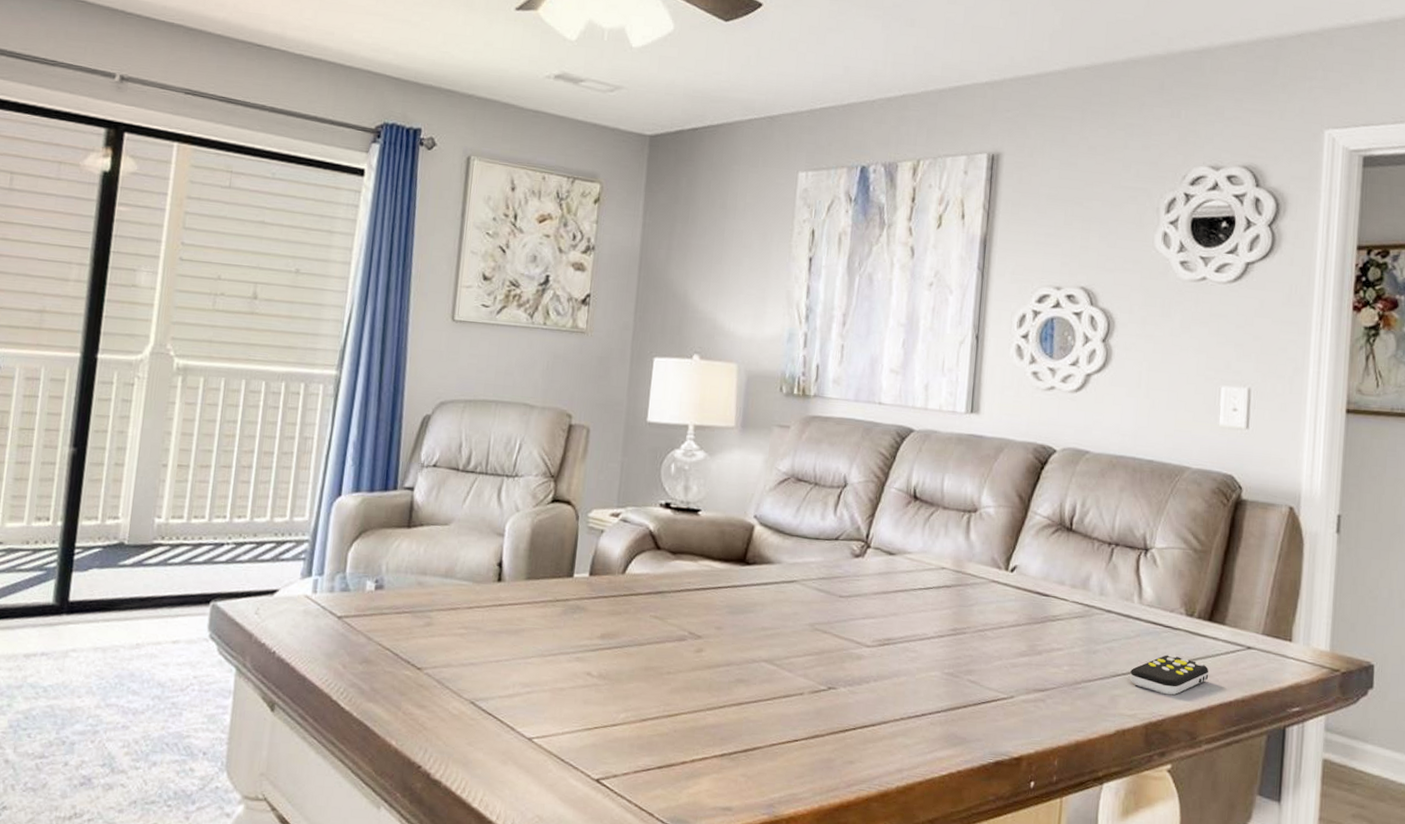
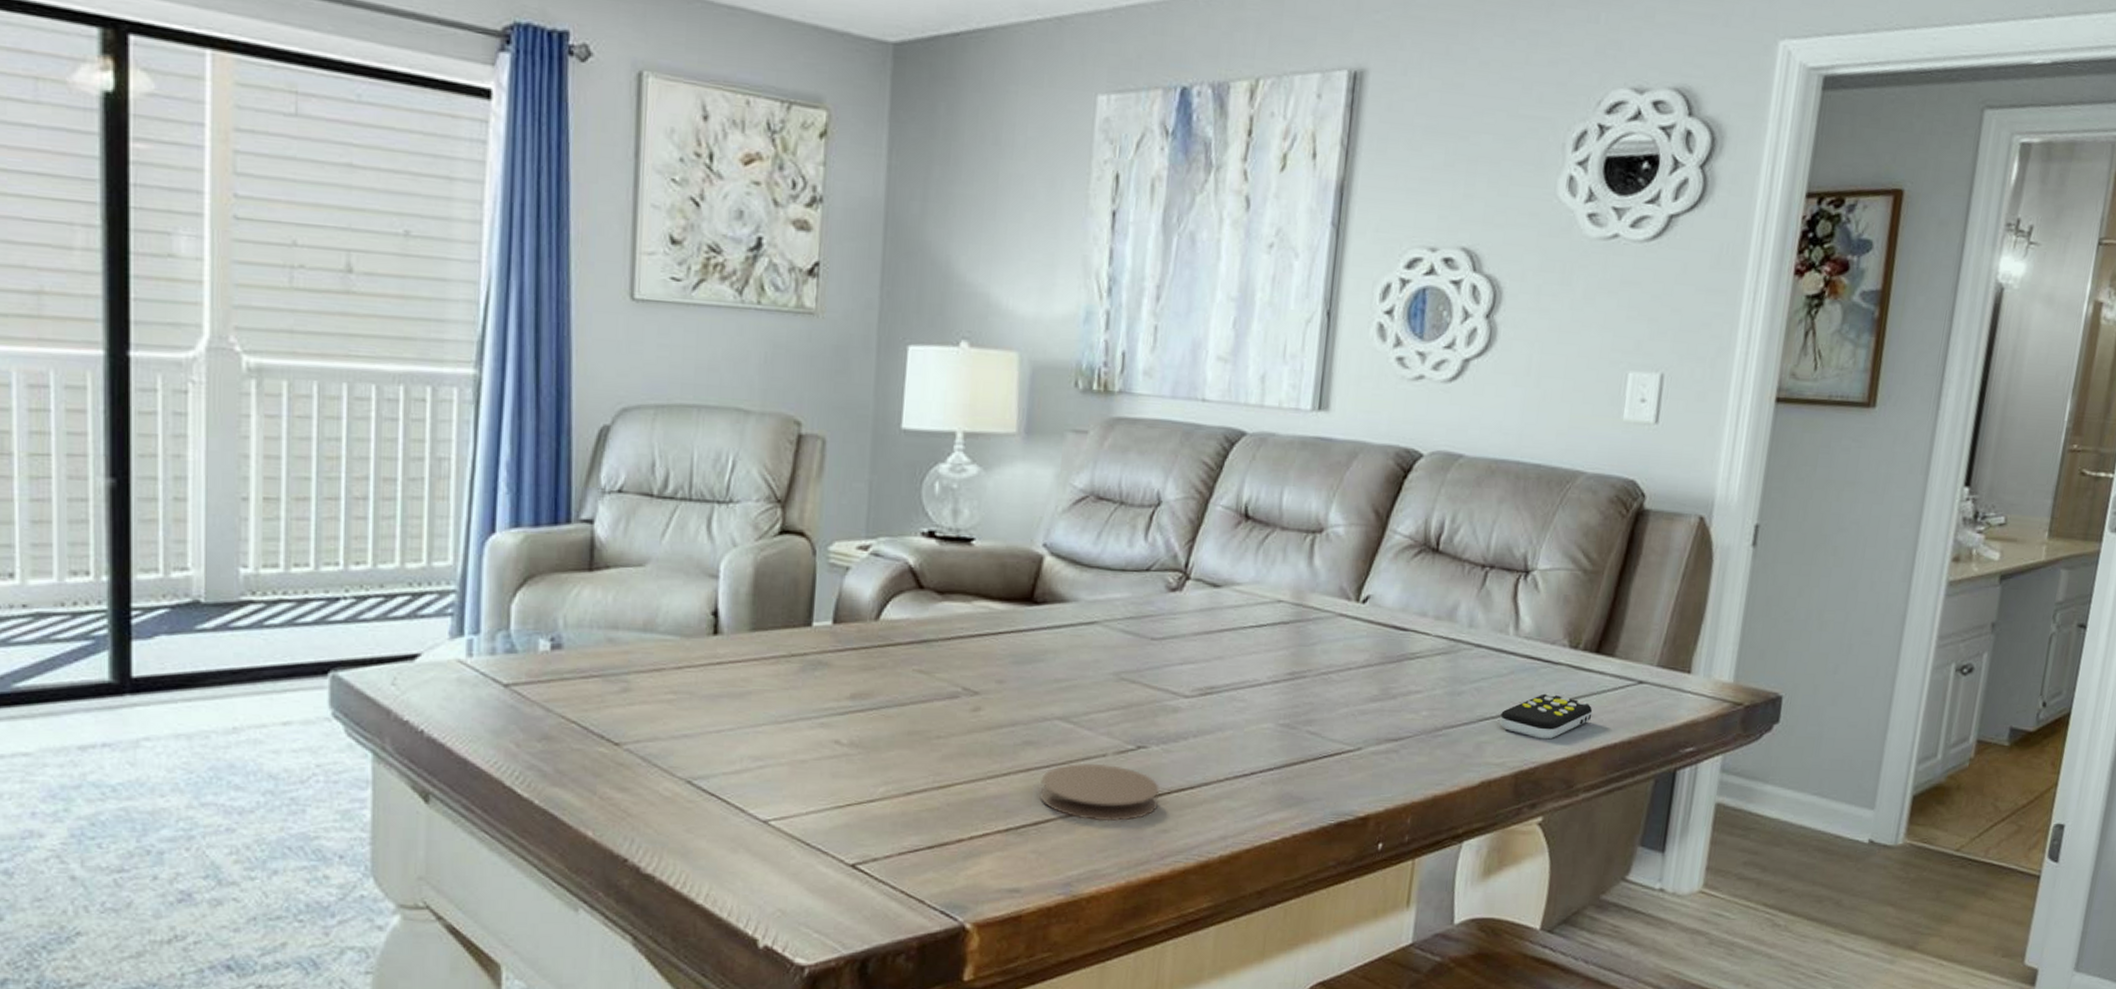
coaster: none [748,699,847,752] -> present [1039,763,1161,822]

